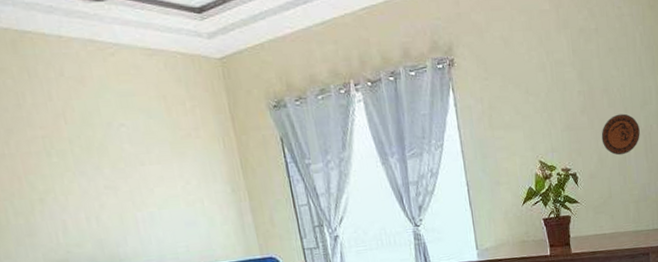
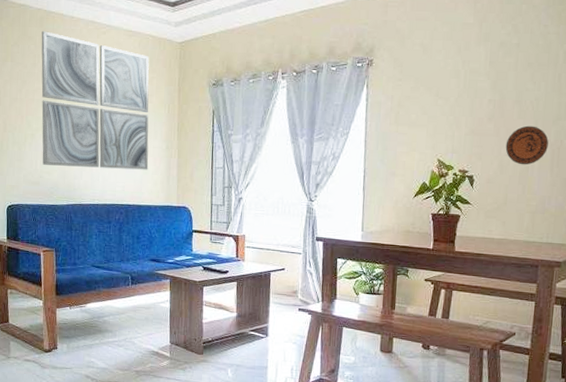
wall art: none [17,58,215,236] -> present [41,31,149,170]

